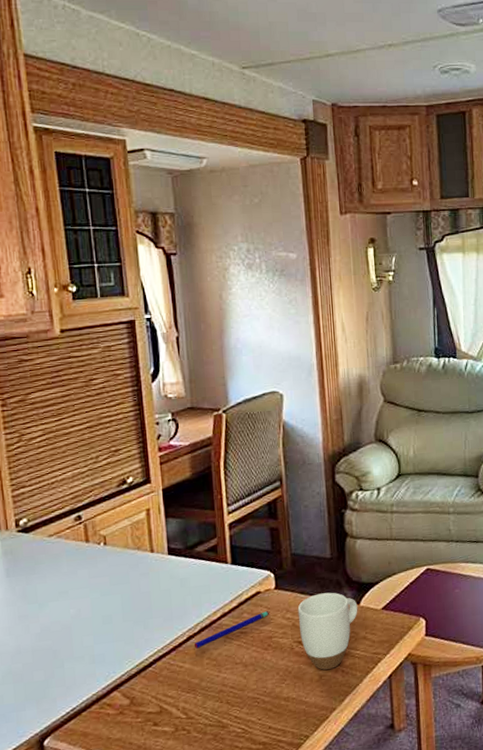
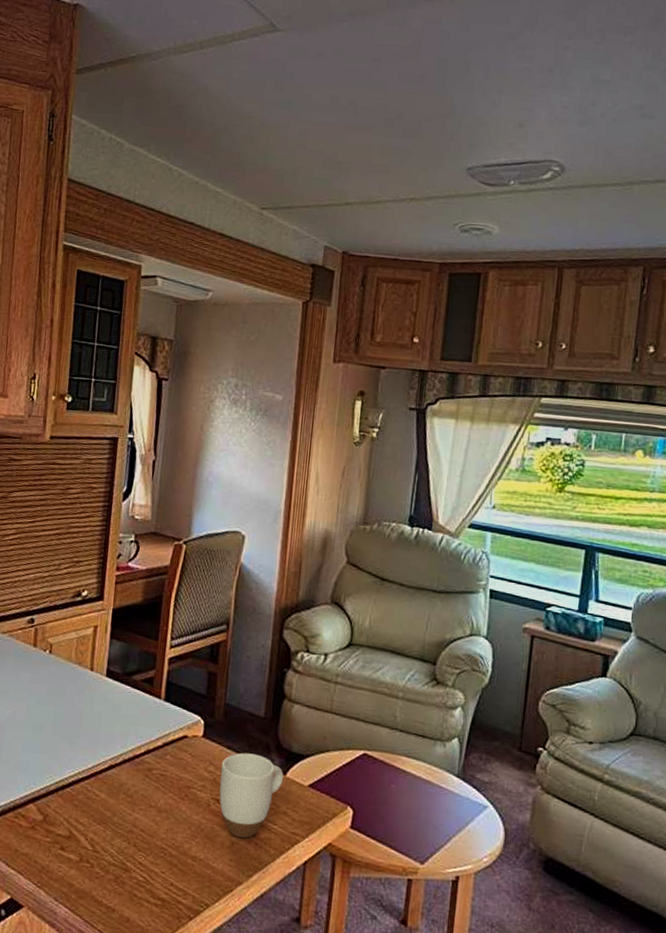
pen: present [194,611,269,649] -> none [113,758,193,780]

